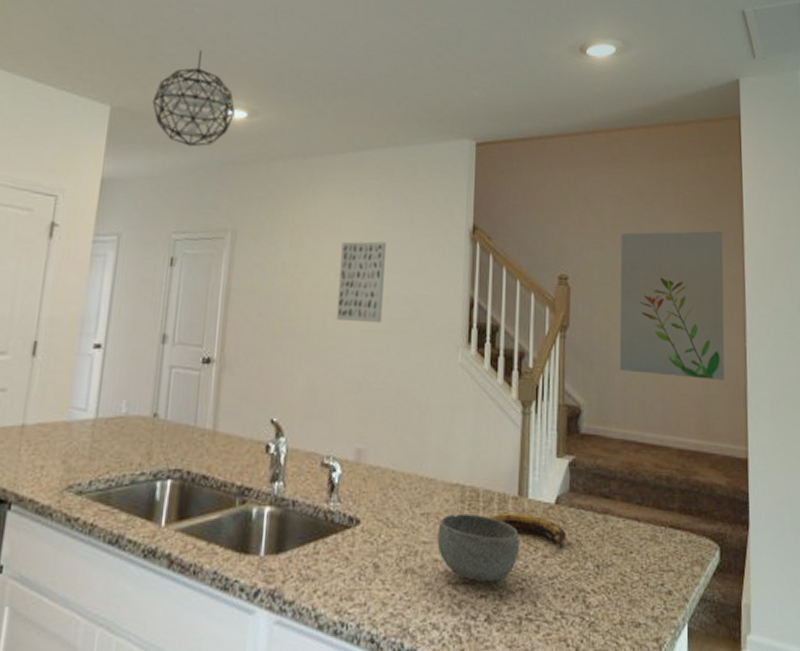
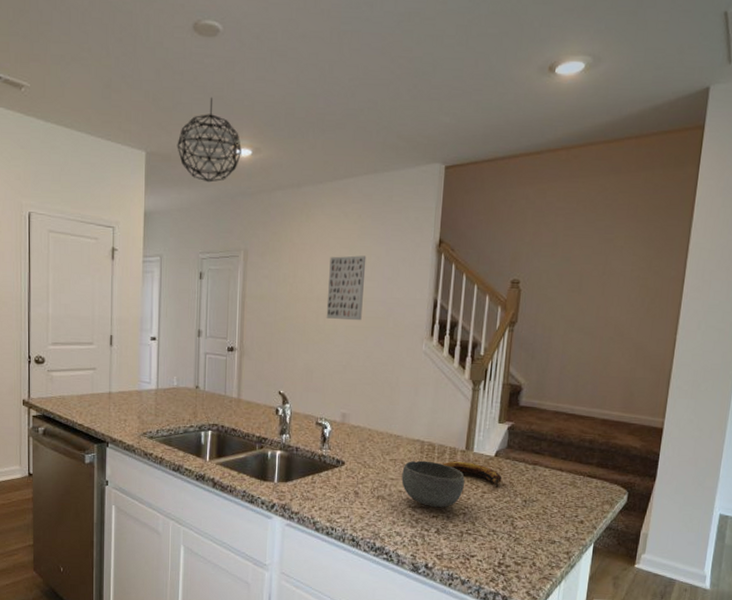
wall art: present [619,230,725,380] -> none [558,237,669,366]

